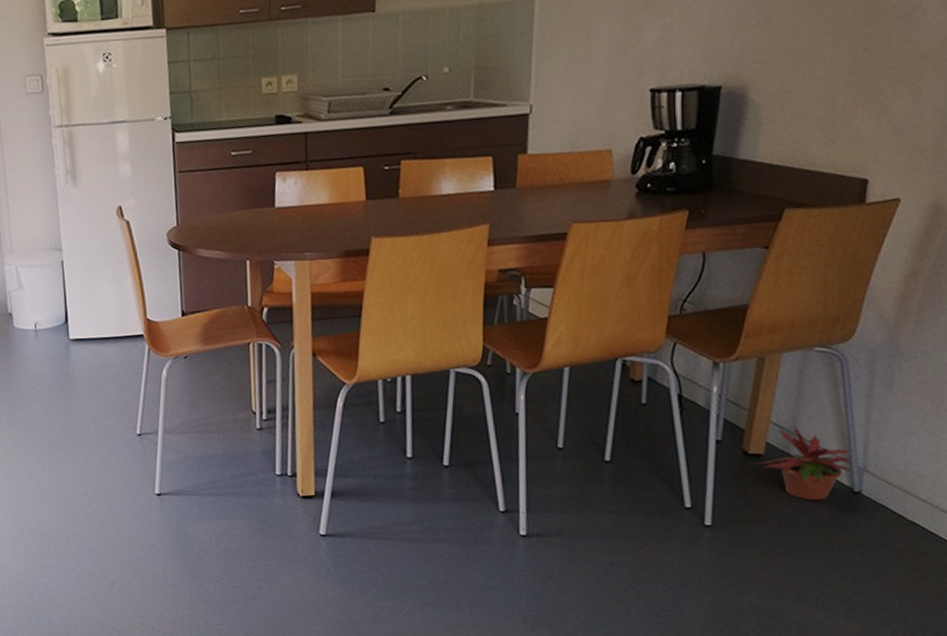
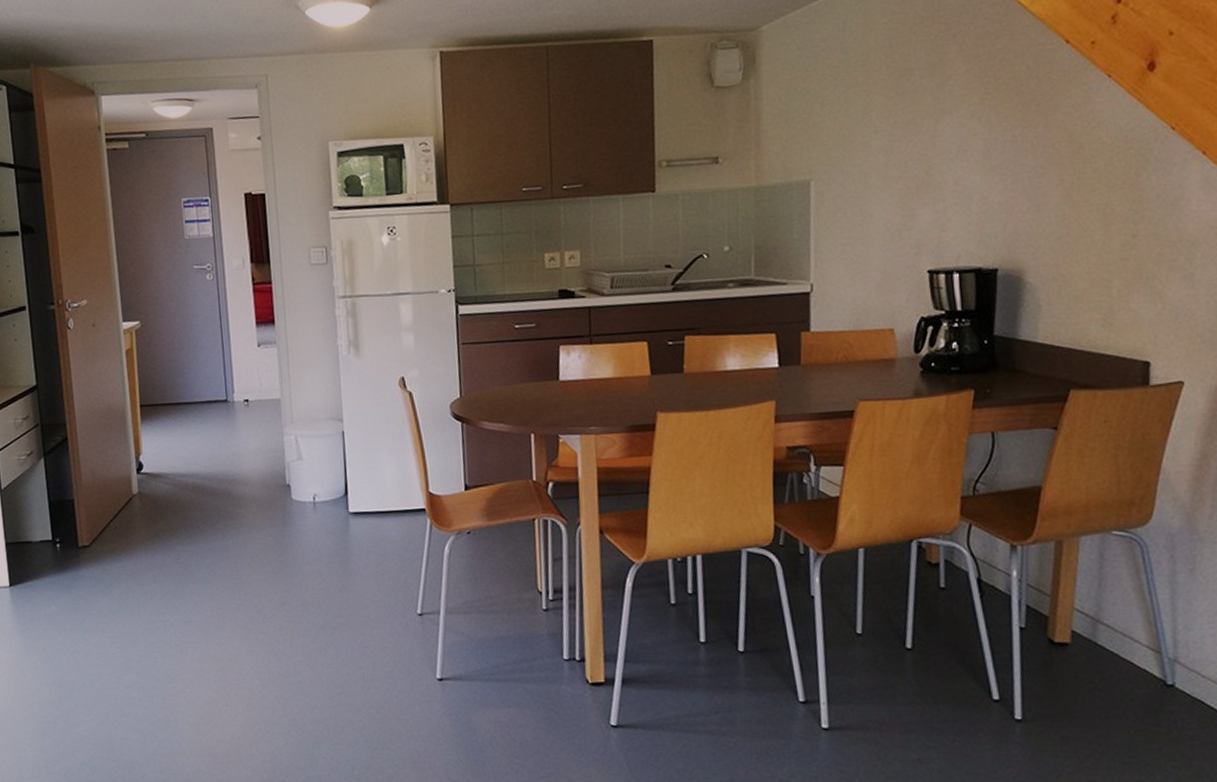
potted plant: present [757,425,855,501] -> none [1064,613,1167,694]

